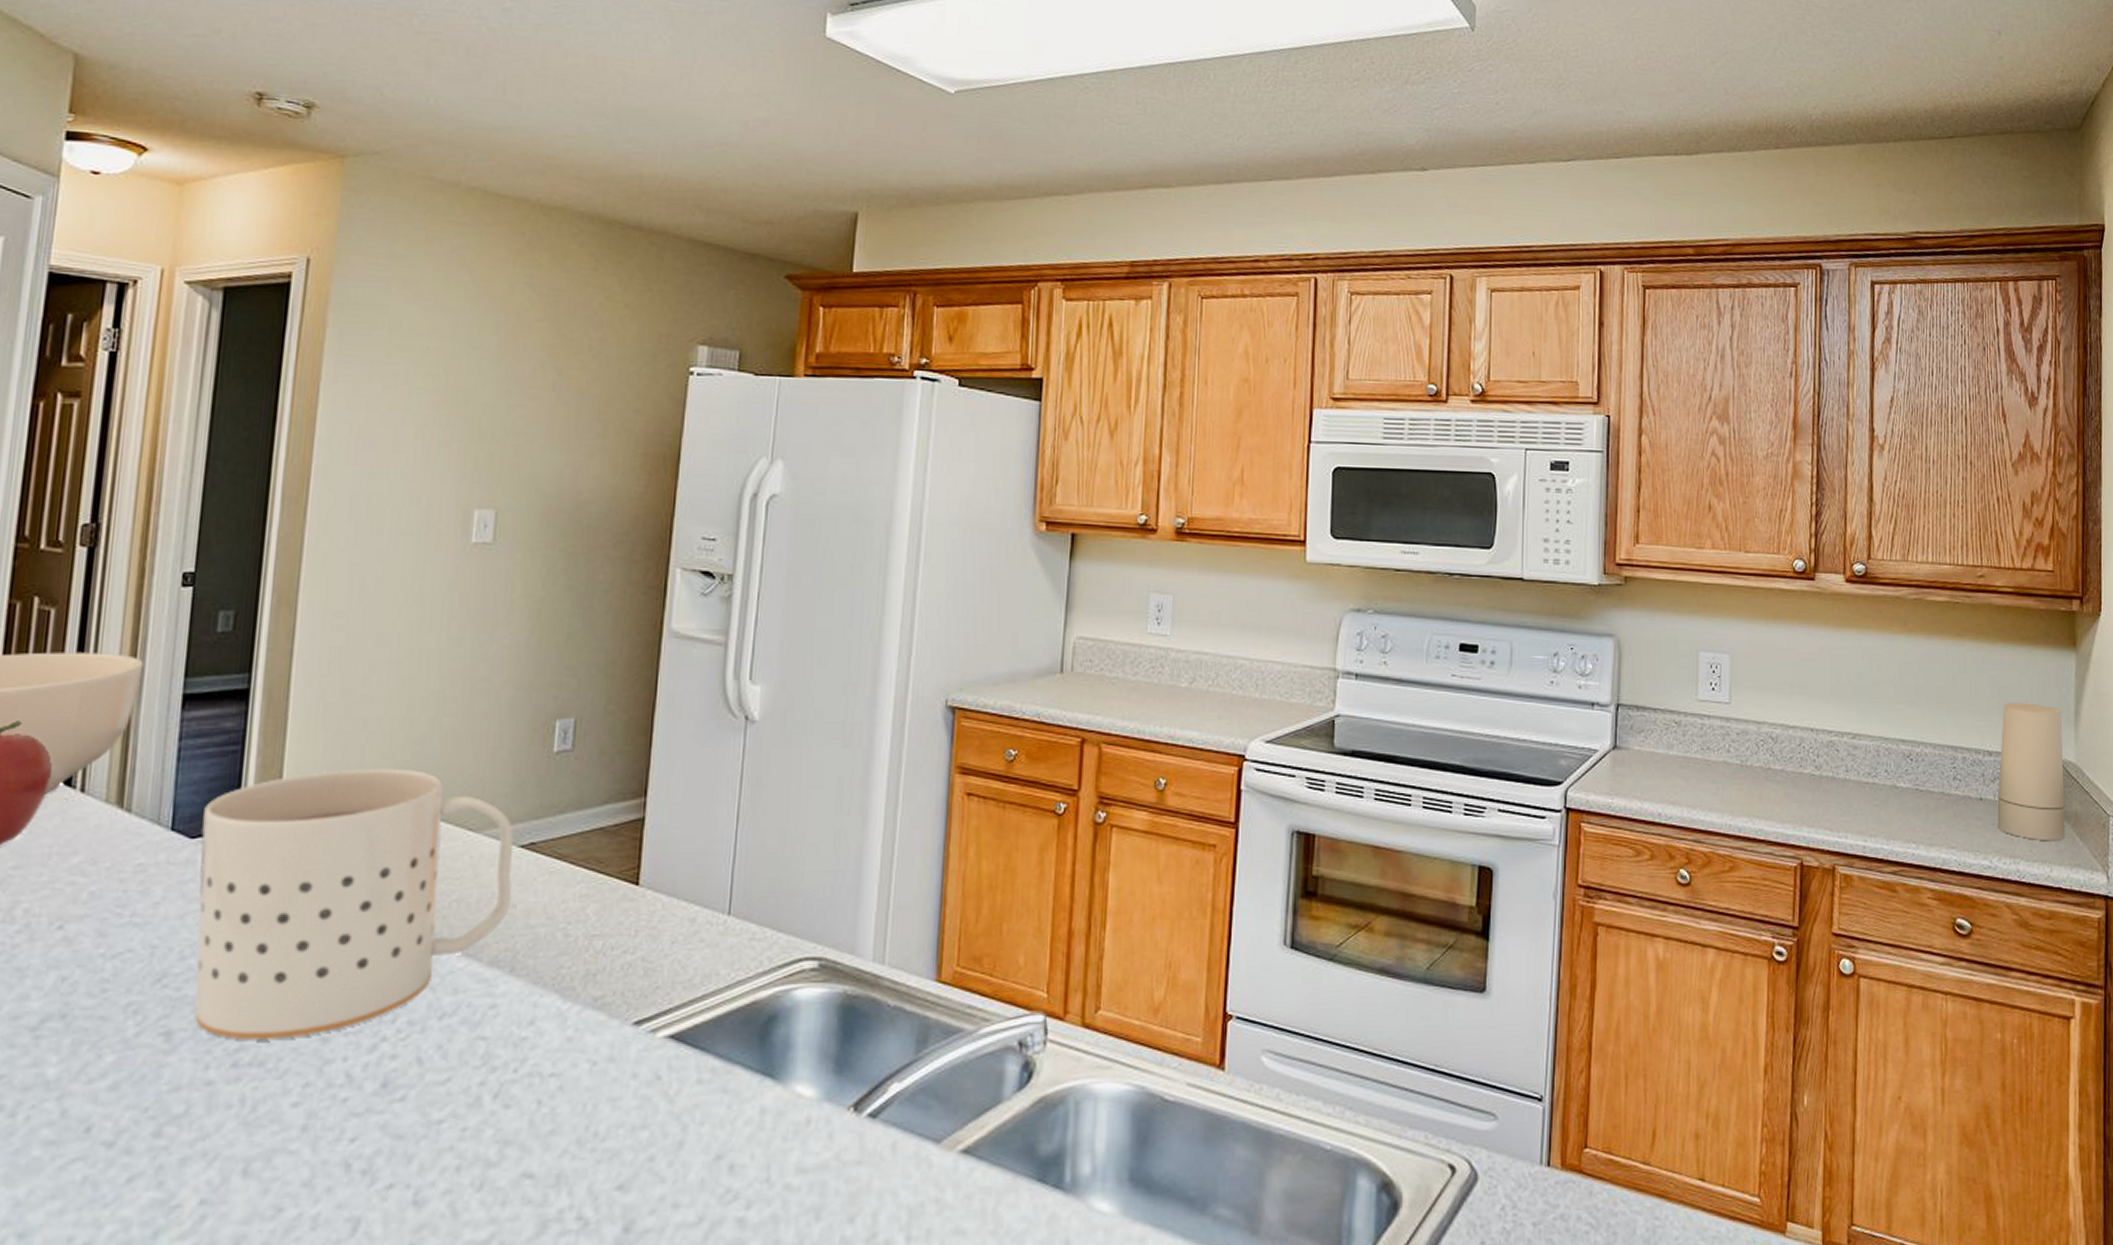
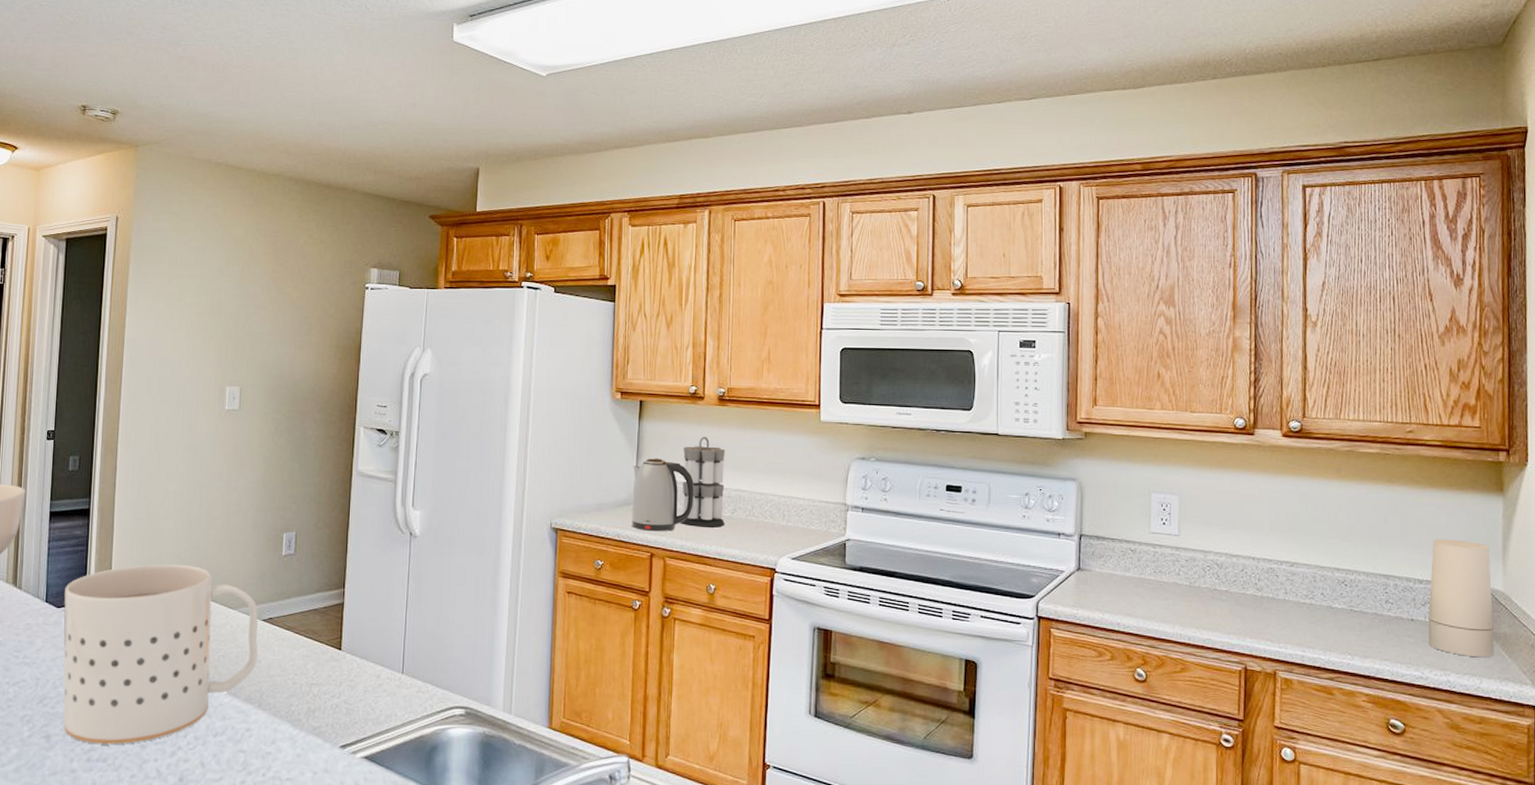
kettle: none [1057,611,1142,710] -> present [632,458,695,532]
spice rack: none [1123,582,1183,702] -> present [681,437,725,527]

